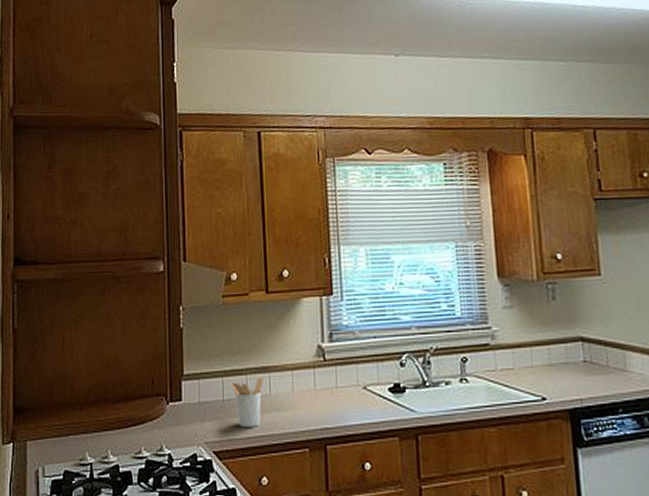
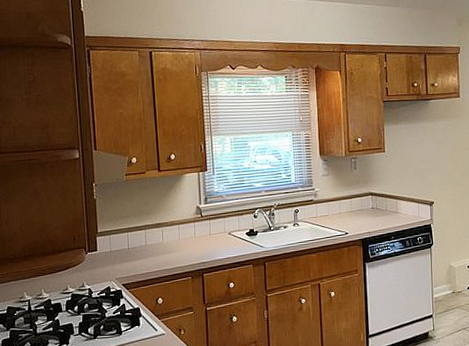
utensil holder: present [230,377,263,427] -> none [133,231,158,266]

